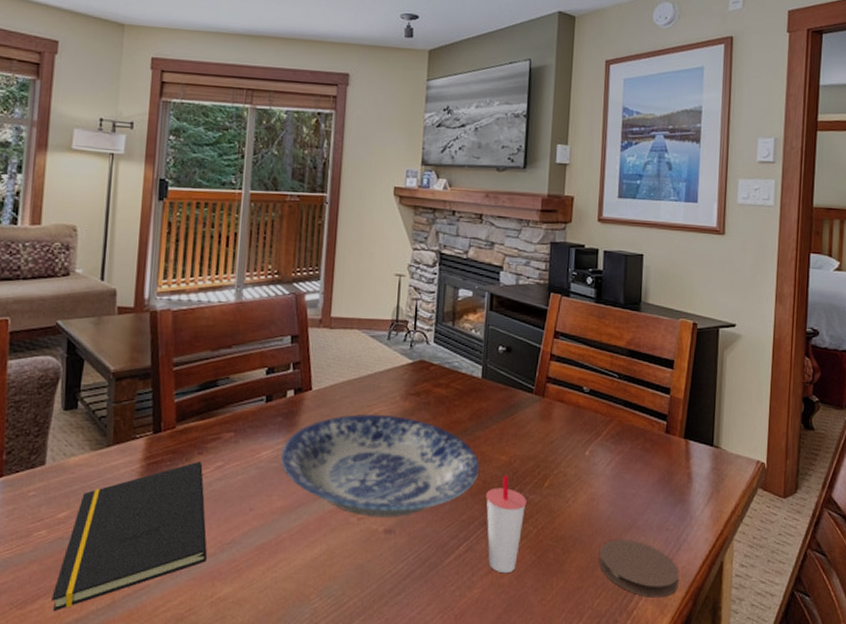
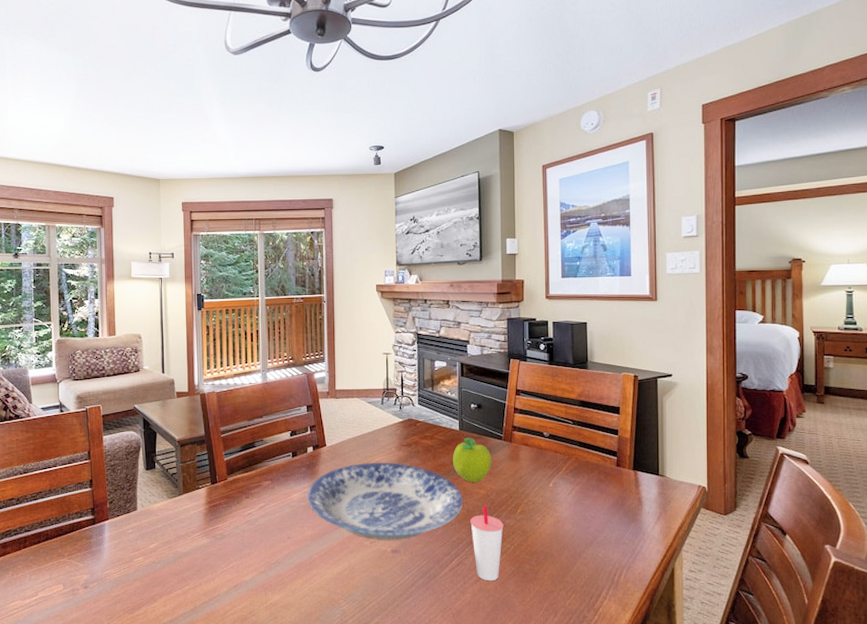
notepad: present [51,461,207,611] -> none [151,503,259,614]
fruit: none [470,388,519,446] -> present [452,438,492,482]
coaster: present [599,539,679,598] -> none [568,552,637,598]

